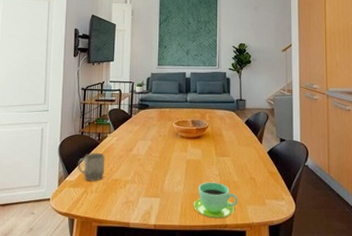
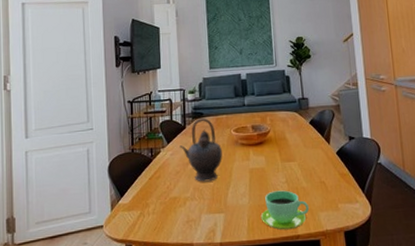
cup: present [78,152,105,181] -> none [131,169,161,202]
teapot: none [125,110,163,168] -> present [180,118,223,182]

